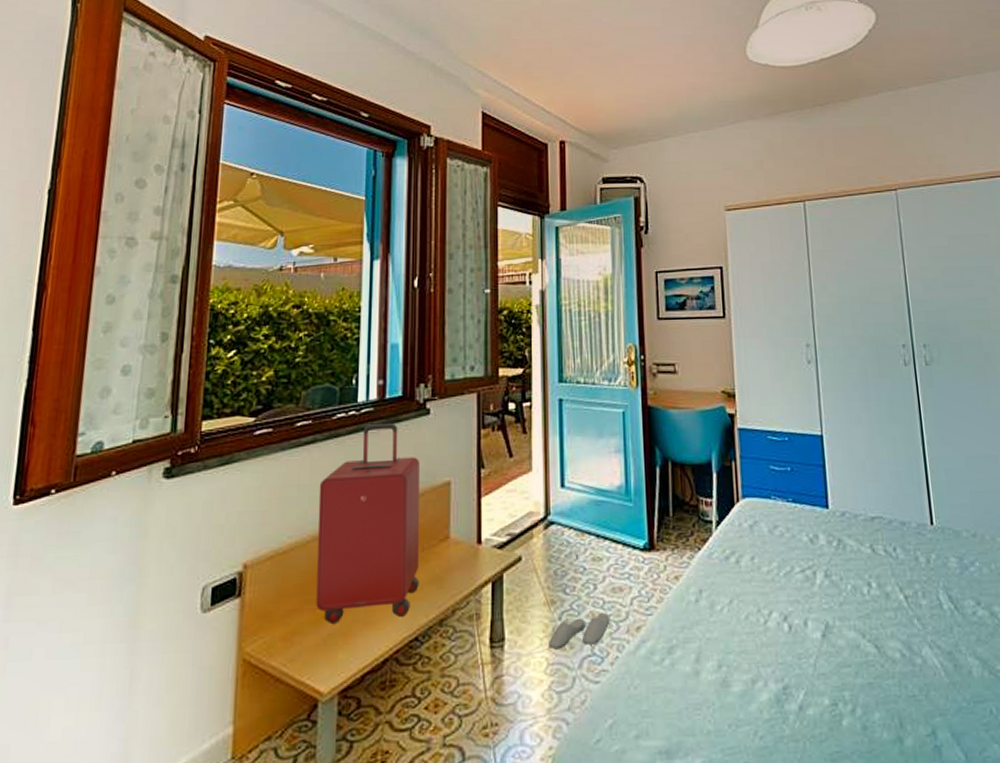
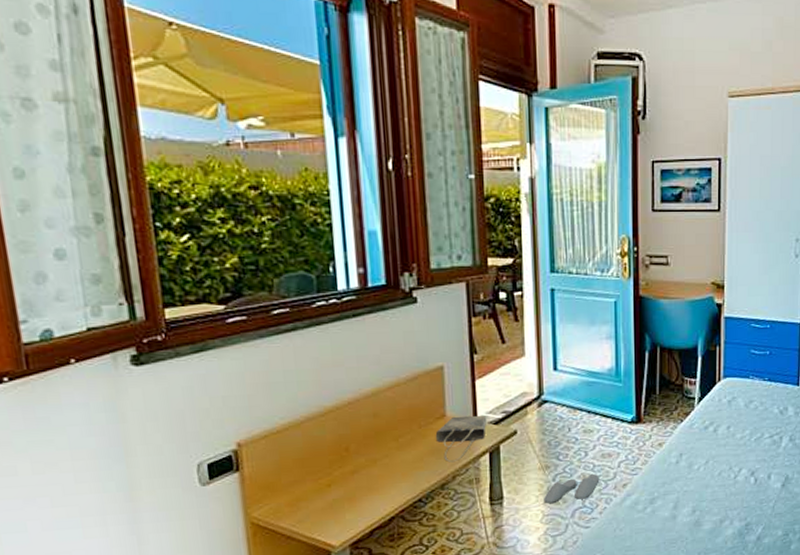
suitcase: present [316,422,420,624] -> none [306,310,419,491]
tote bag: none [437,538,491,593] -> present [435,416,487,463]

